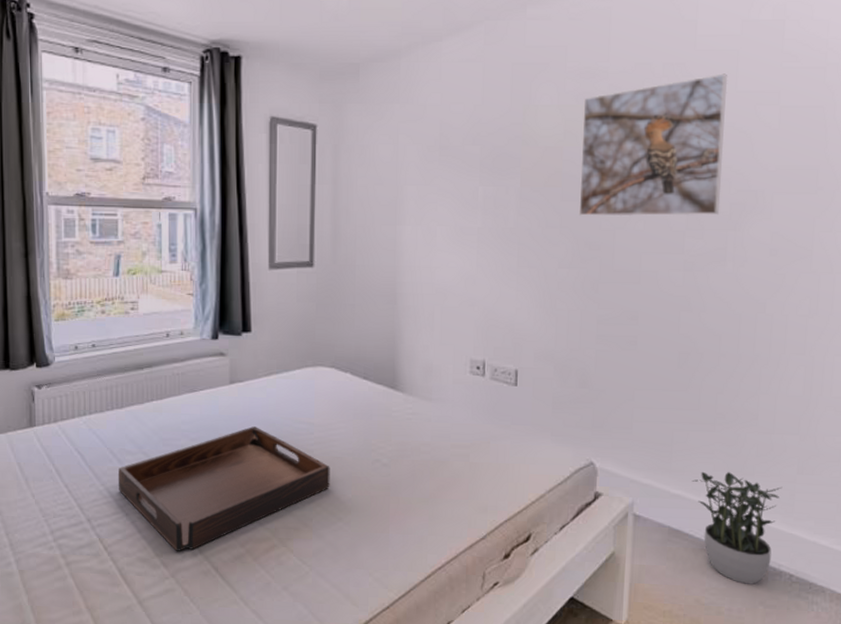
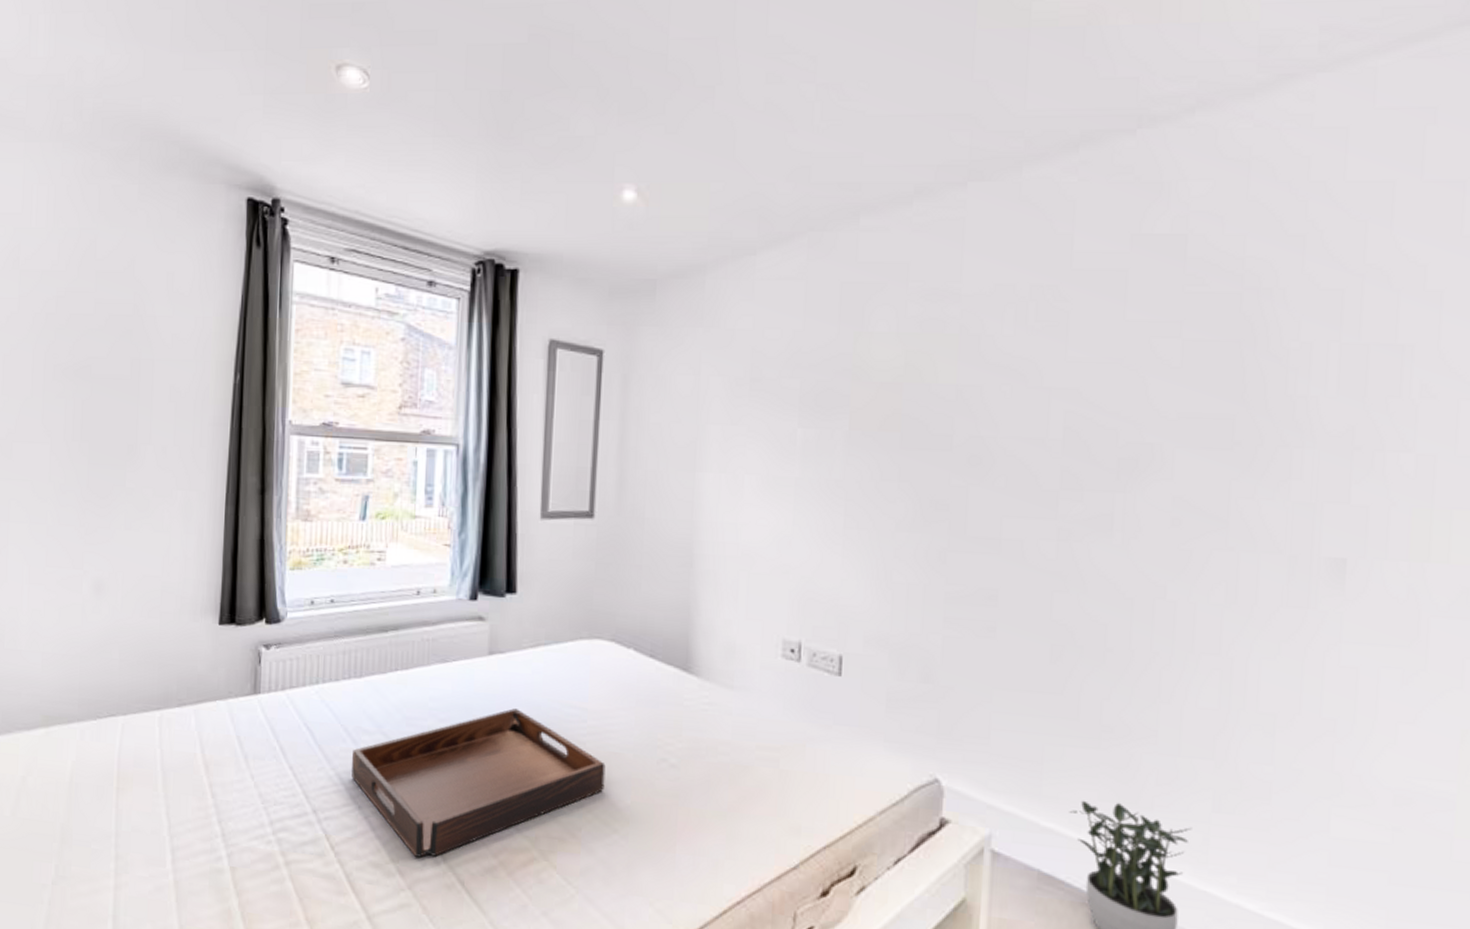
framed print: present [578,73,728,217] -> none [922,298,1114,473]

